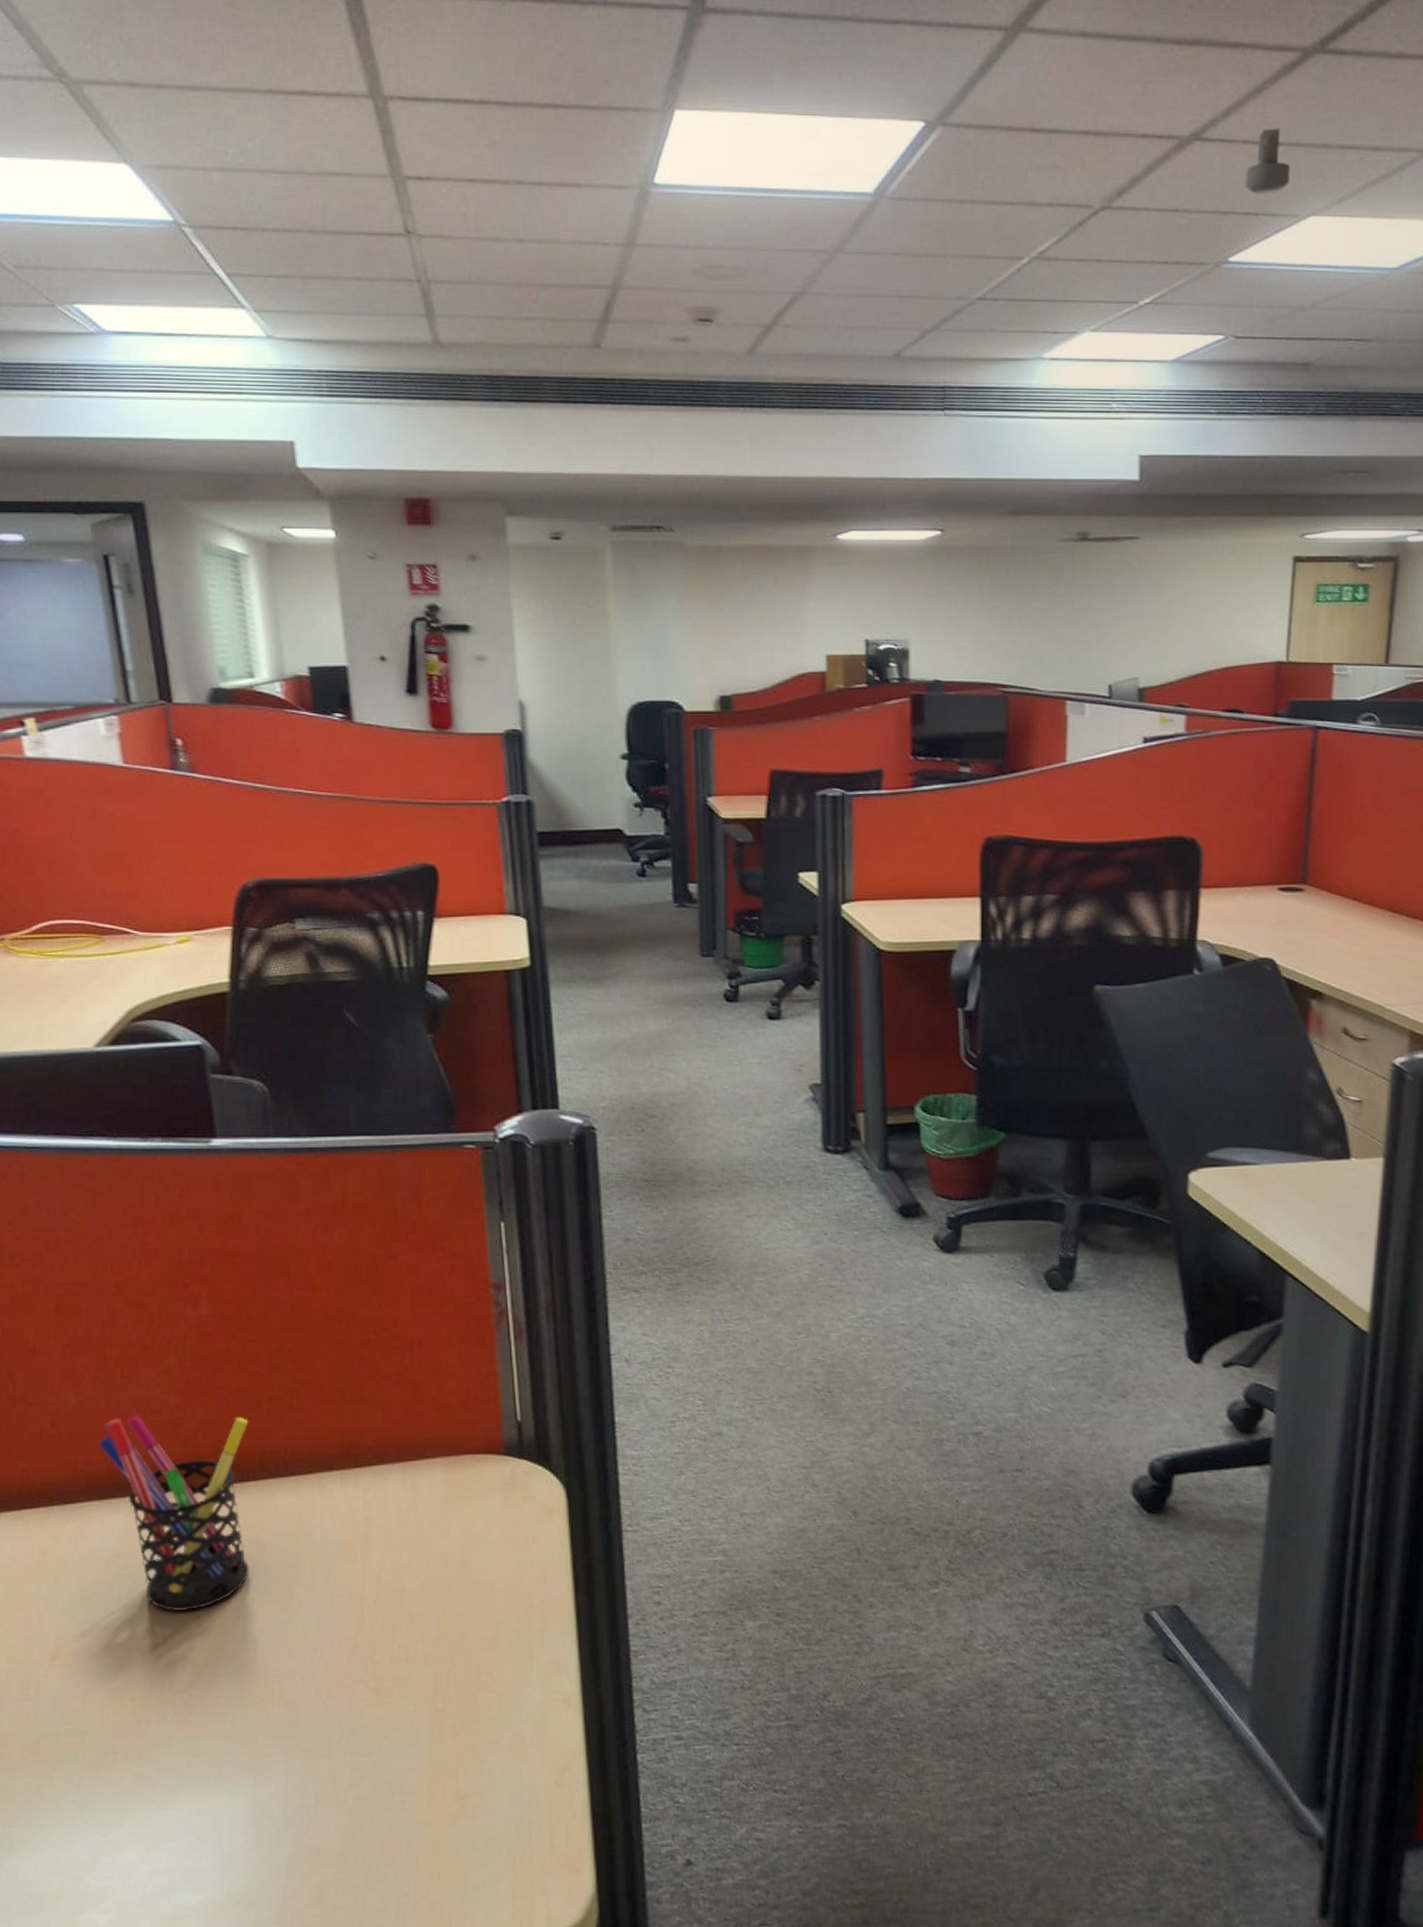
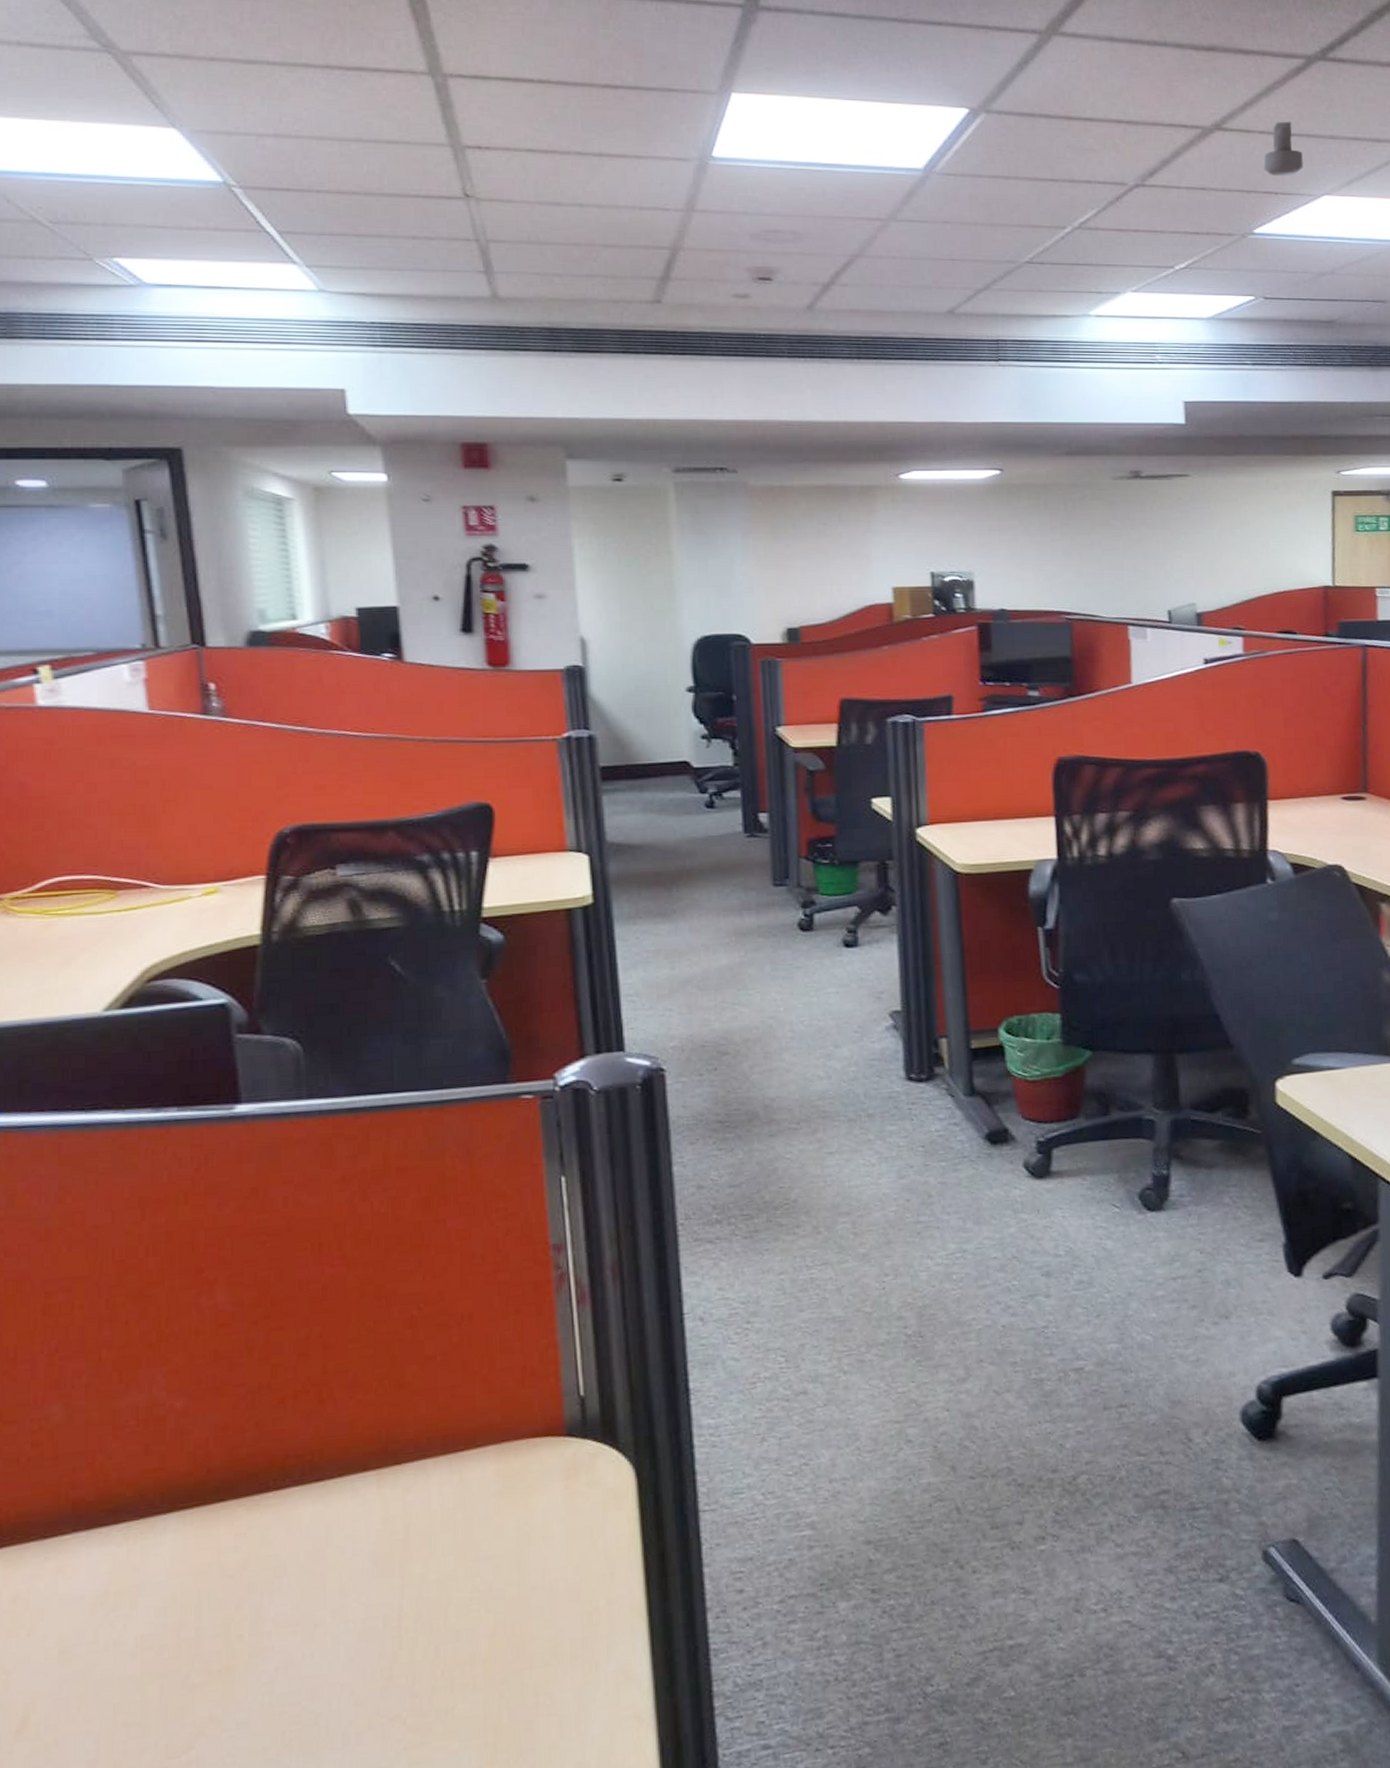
pen holder: present [97,1414,250,1612] -> none [87,1417,270,1658]

